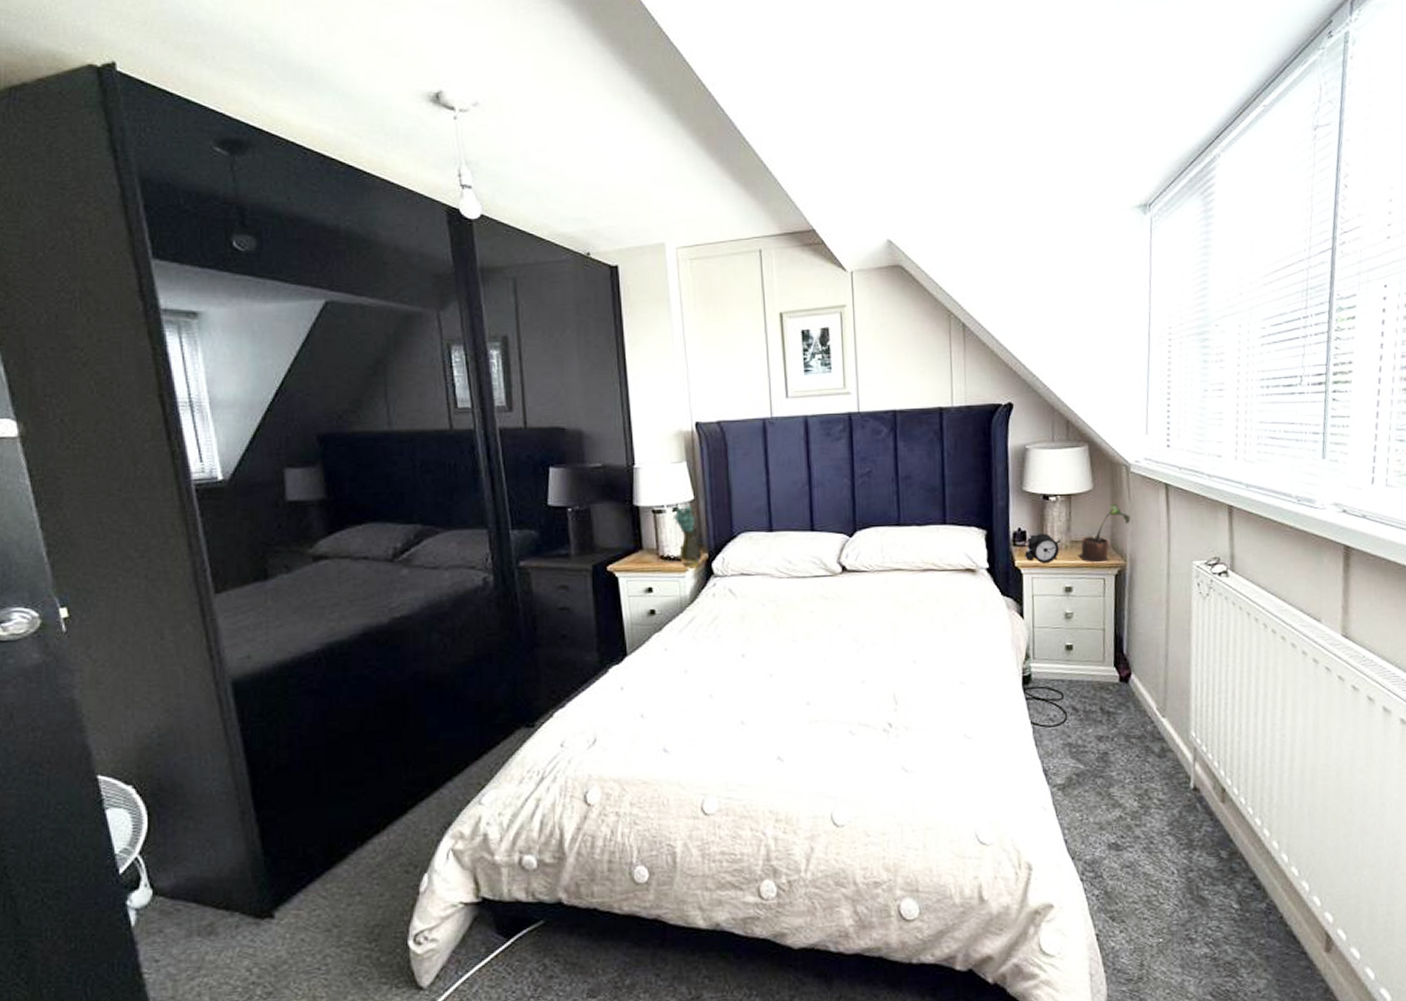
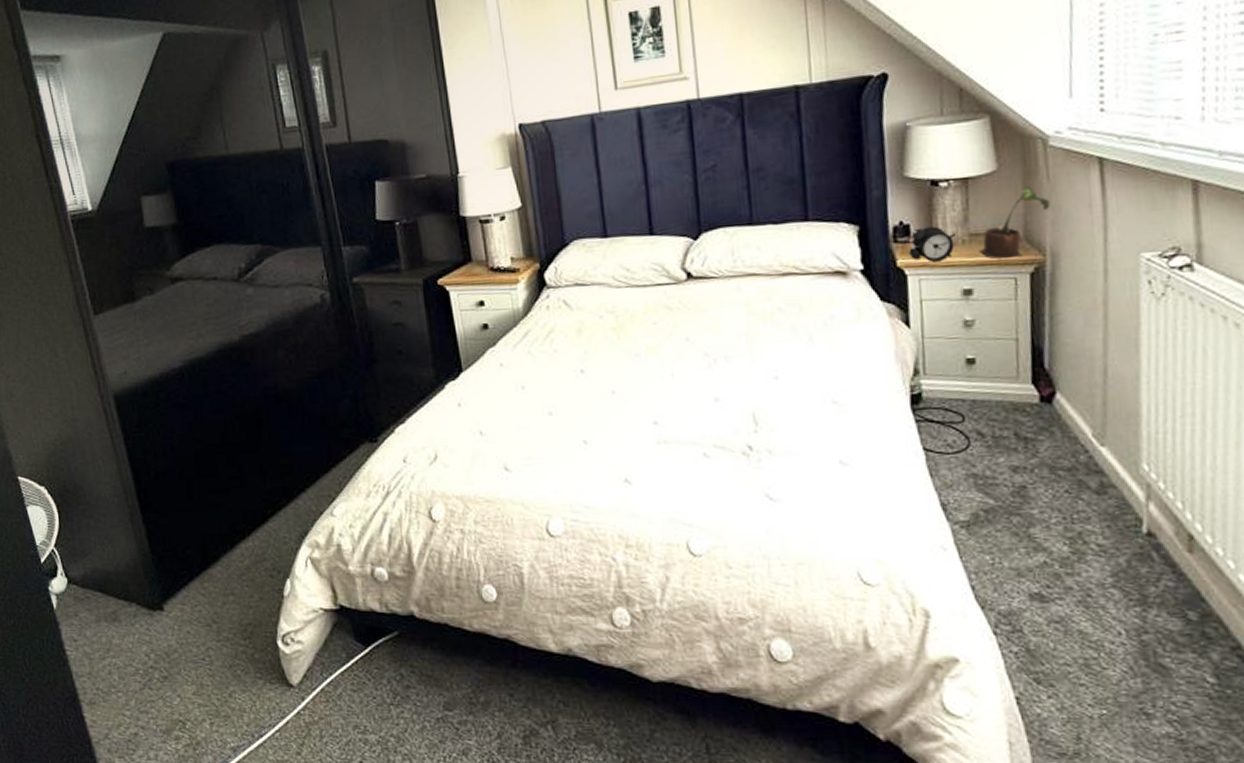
vase: present [674,504,701,569] -> none [502,212,533,280]

